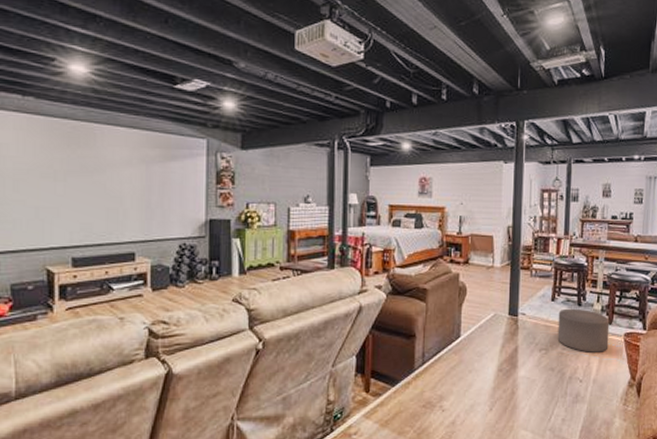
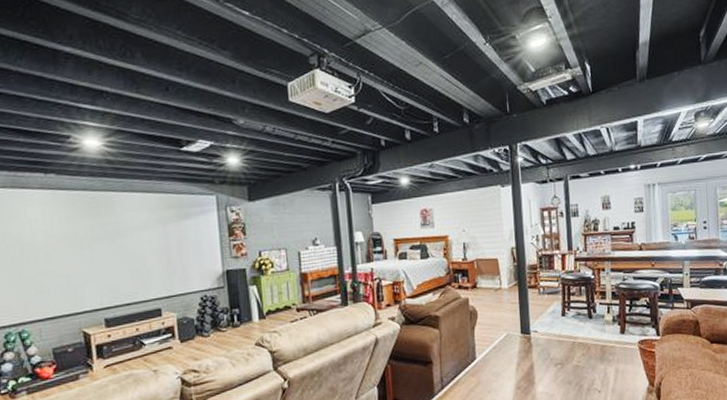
pouf: present [557,308,610,353] -> none [570,321,624,363]

